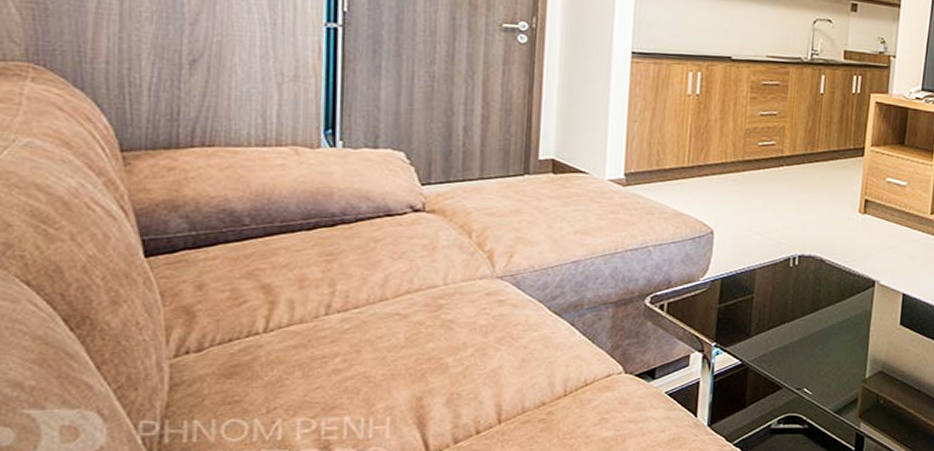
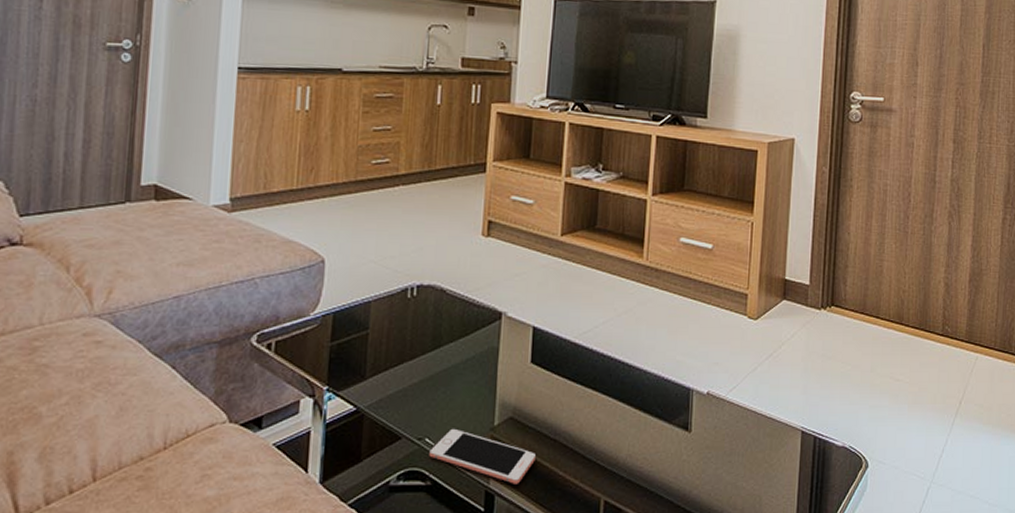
cell phone: none [807,380,901,428] -> present [429,428,535,484]

